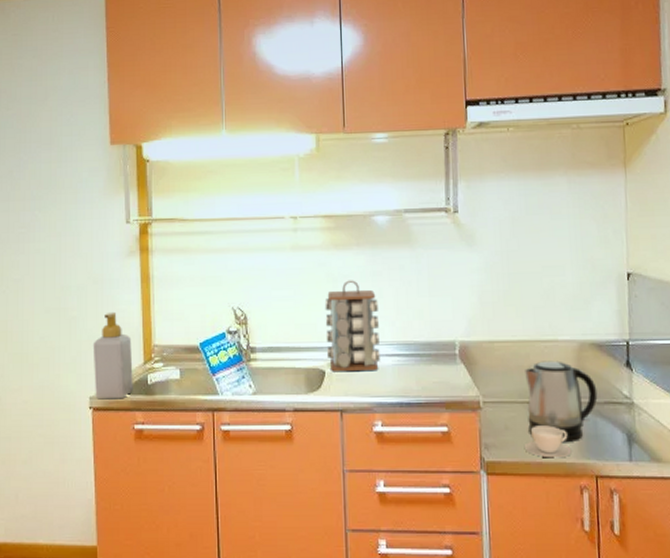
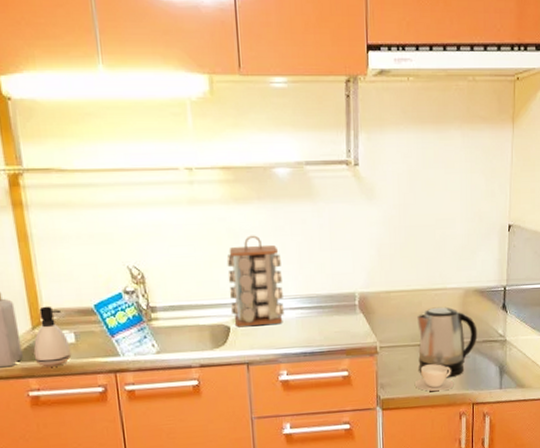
soap dispenser: none [143,342,175,402] -> present [33,306,72,367]

